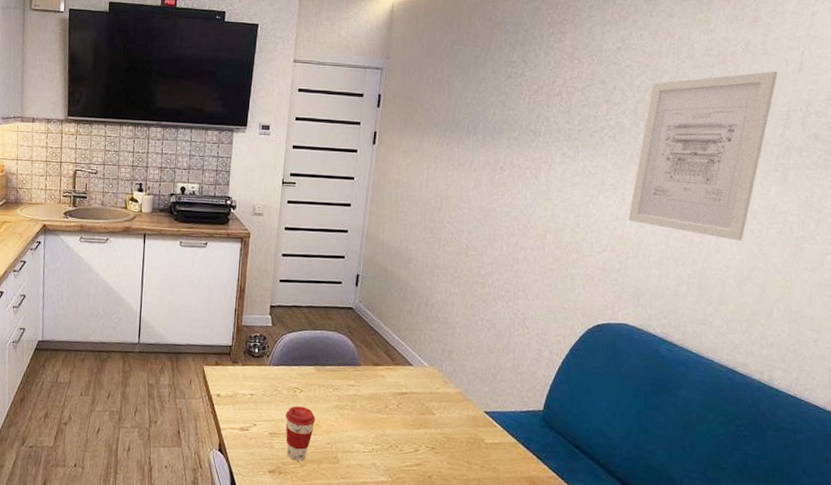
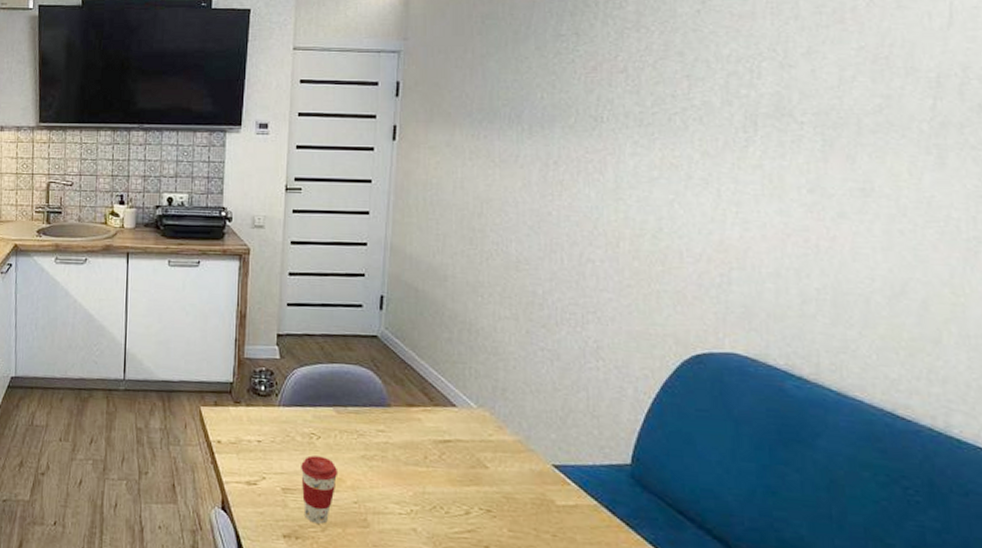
wall art: present [629,71,778,241] -> none [728,28,919,245]

